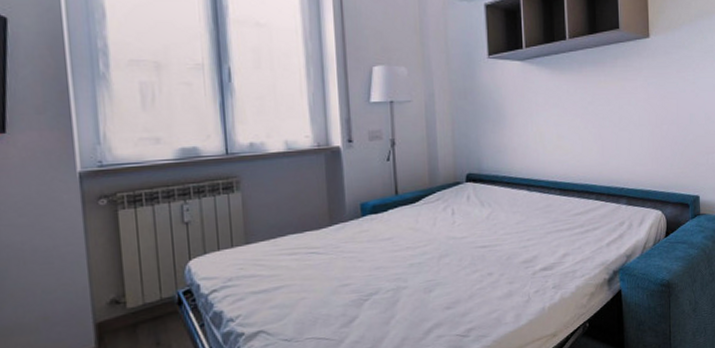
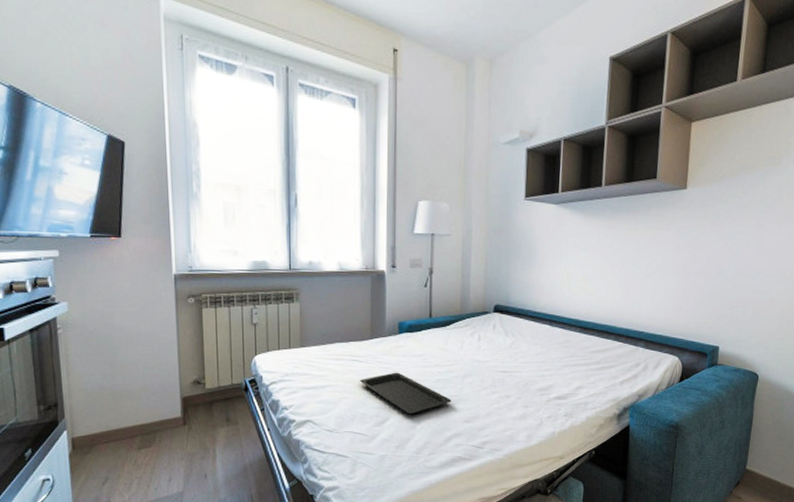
serving tray: none [319,261,428,309] -> present [359,372,452,415]

